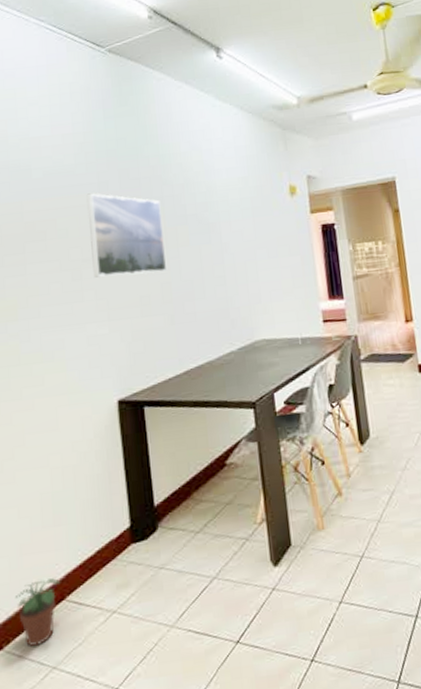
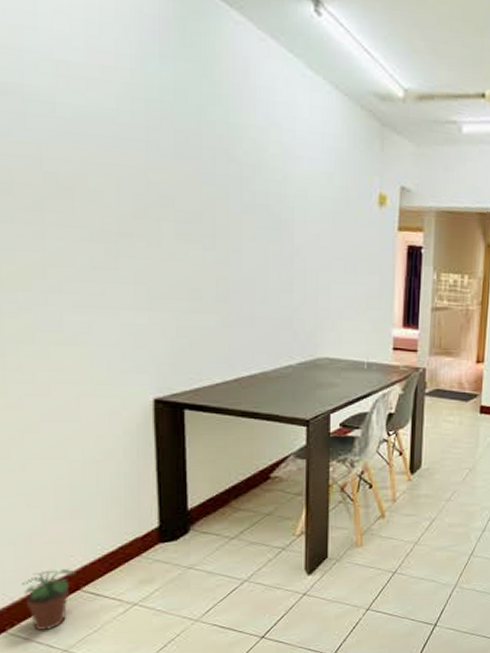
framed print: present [86,193,168,278] -> none [129,152,226,265]

